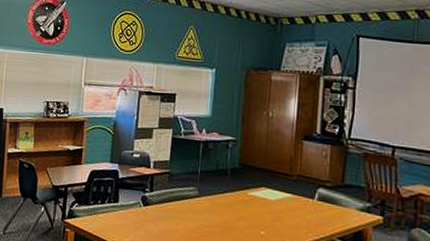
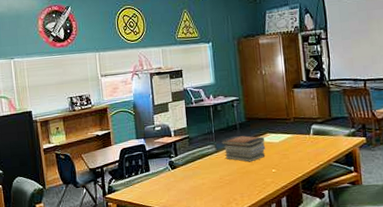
book stack: none [205,181,259,217] -> present [220,135,266,162]

